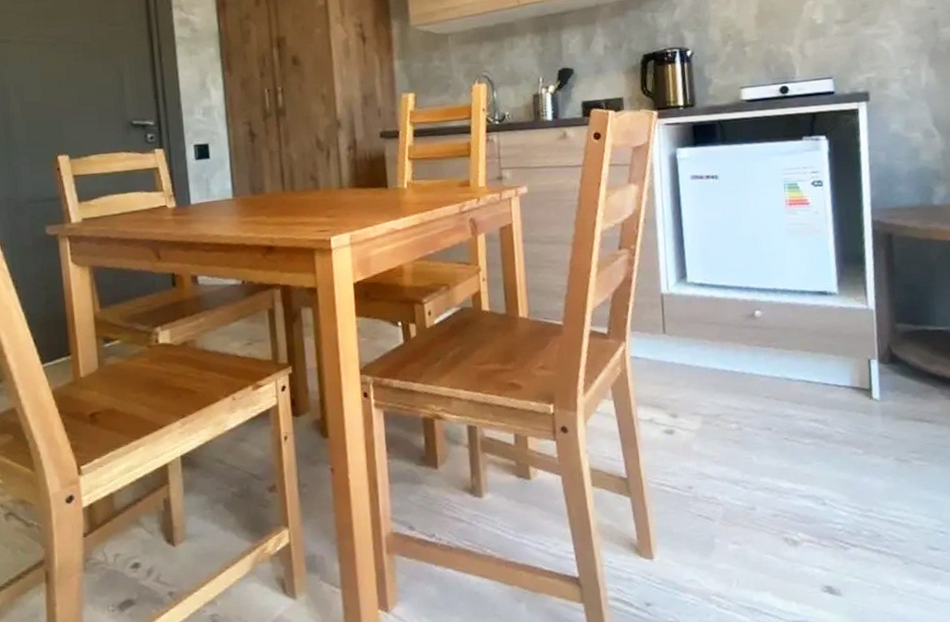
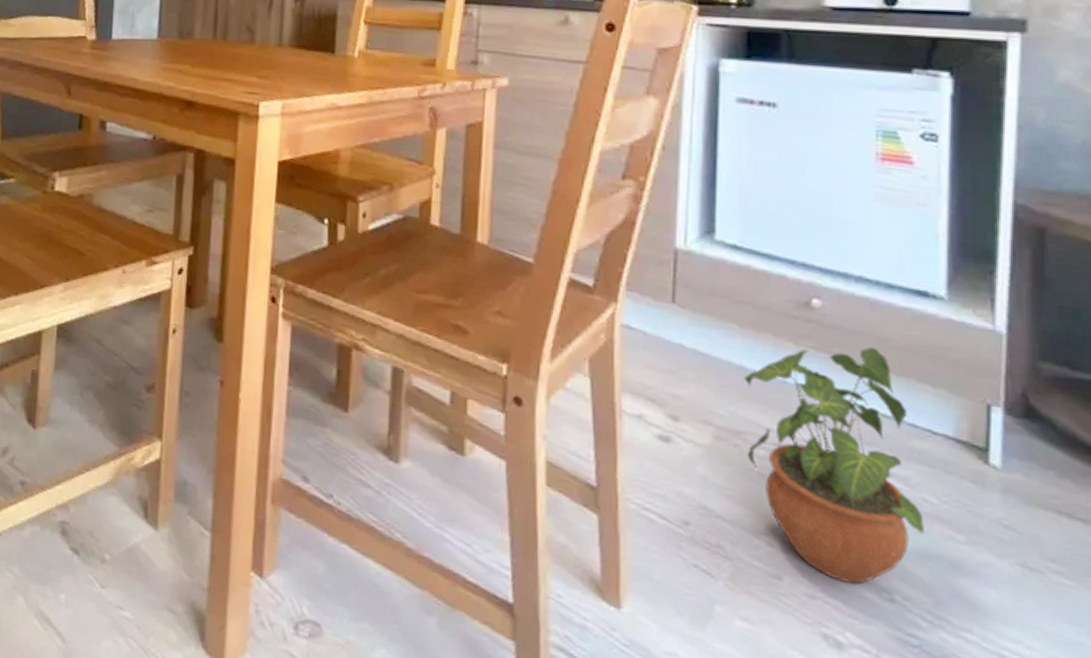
potted plant: none [717,337,839,500] -> present [744,347,924,585]

